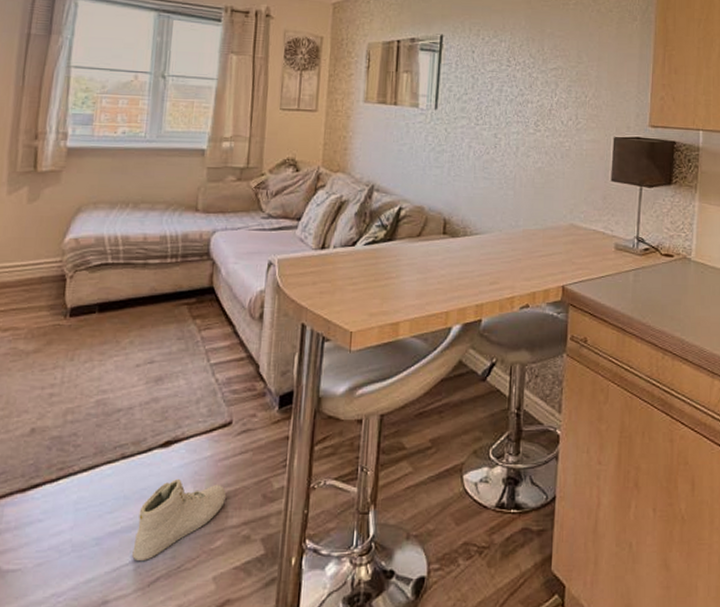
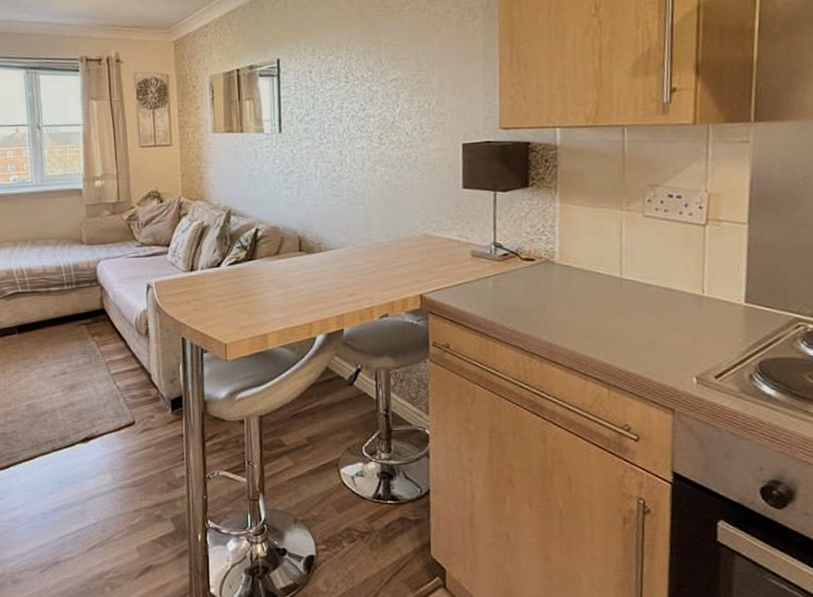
sneaker: present [132,479,226,561] -> none [72,468,138,532]

